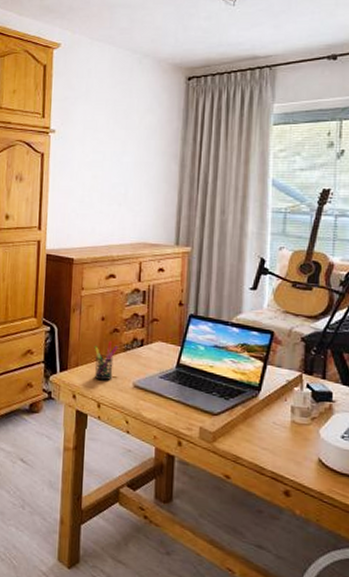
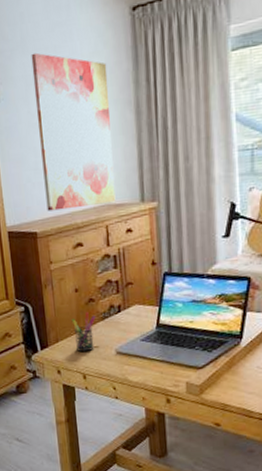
wall art: none [86,103,159,242] -> present [31,52,116,212]

